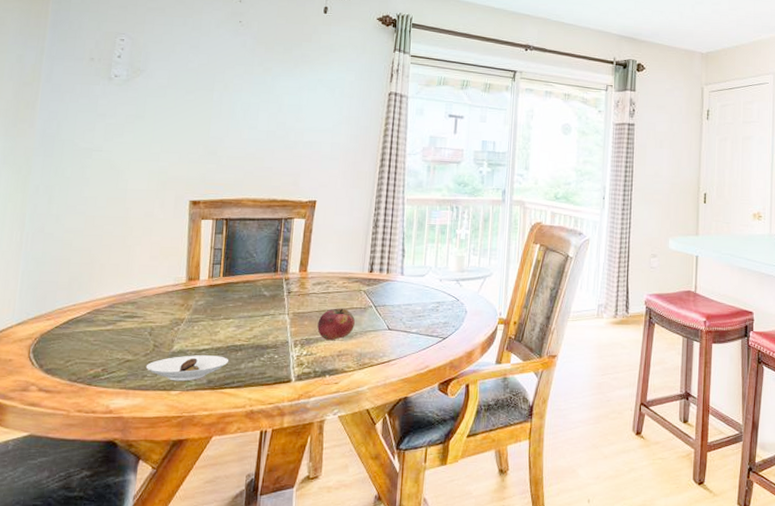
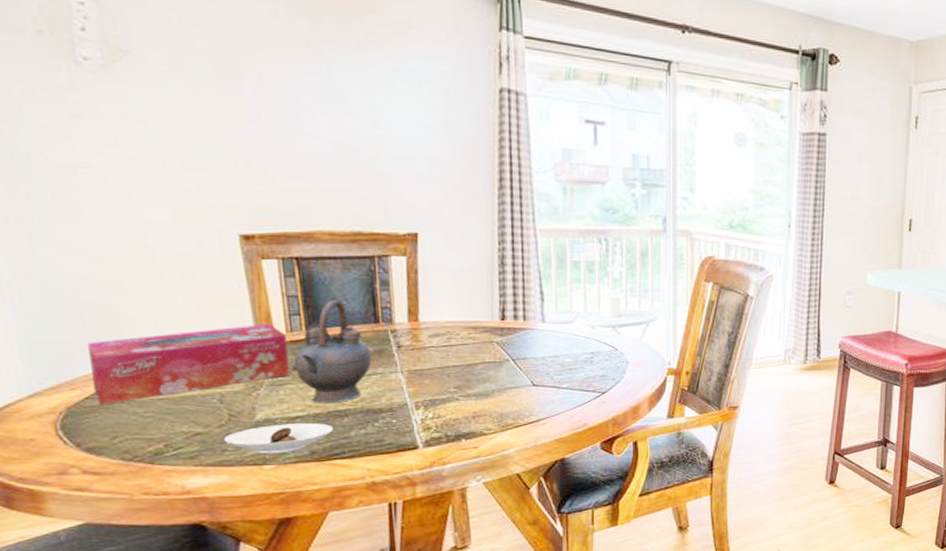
tissue box: none [63,270,208,333] -> present [88,323,290,405]
teapot: none [206,253,268,339] -> present [291,300,372,404]
fruit: present [317,308,355,341] -> none [442,363,490,401]

